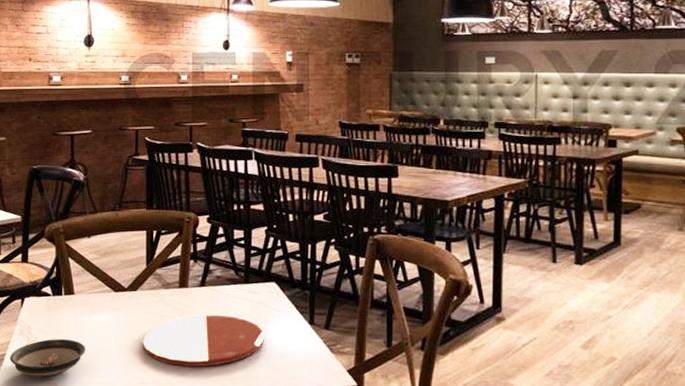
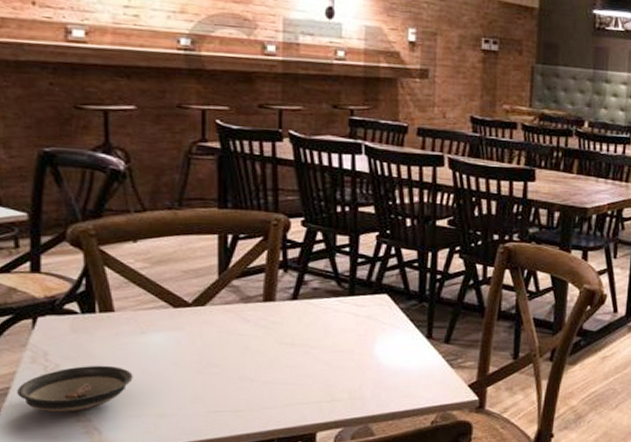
plate: present [143,315,264,367] -> none [214,332,372,390]

